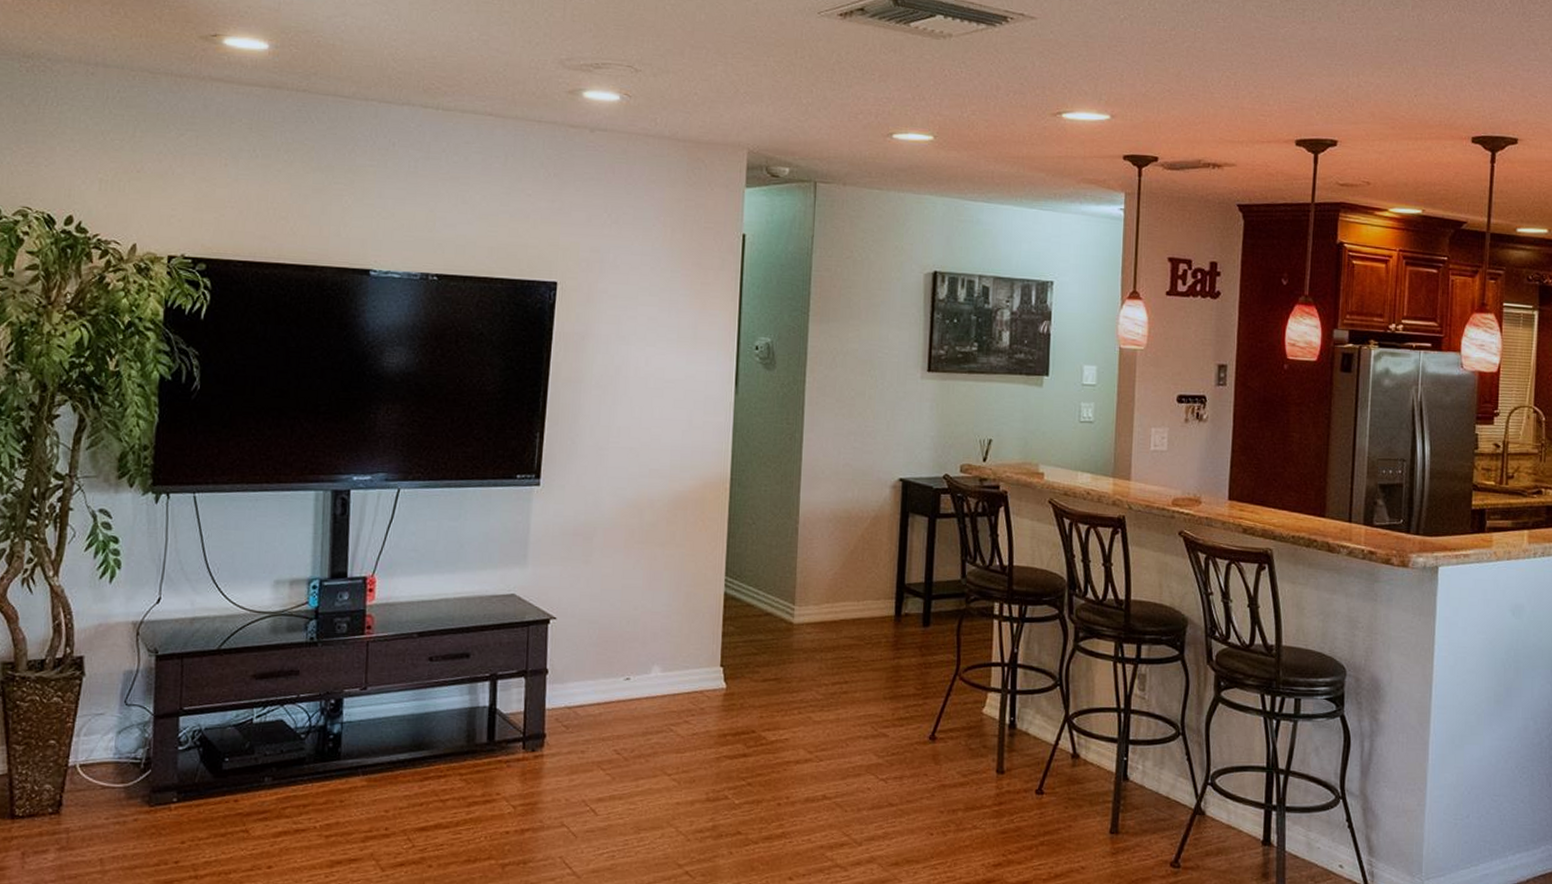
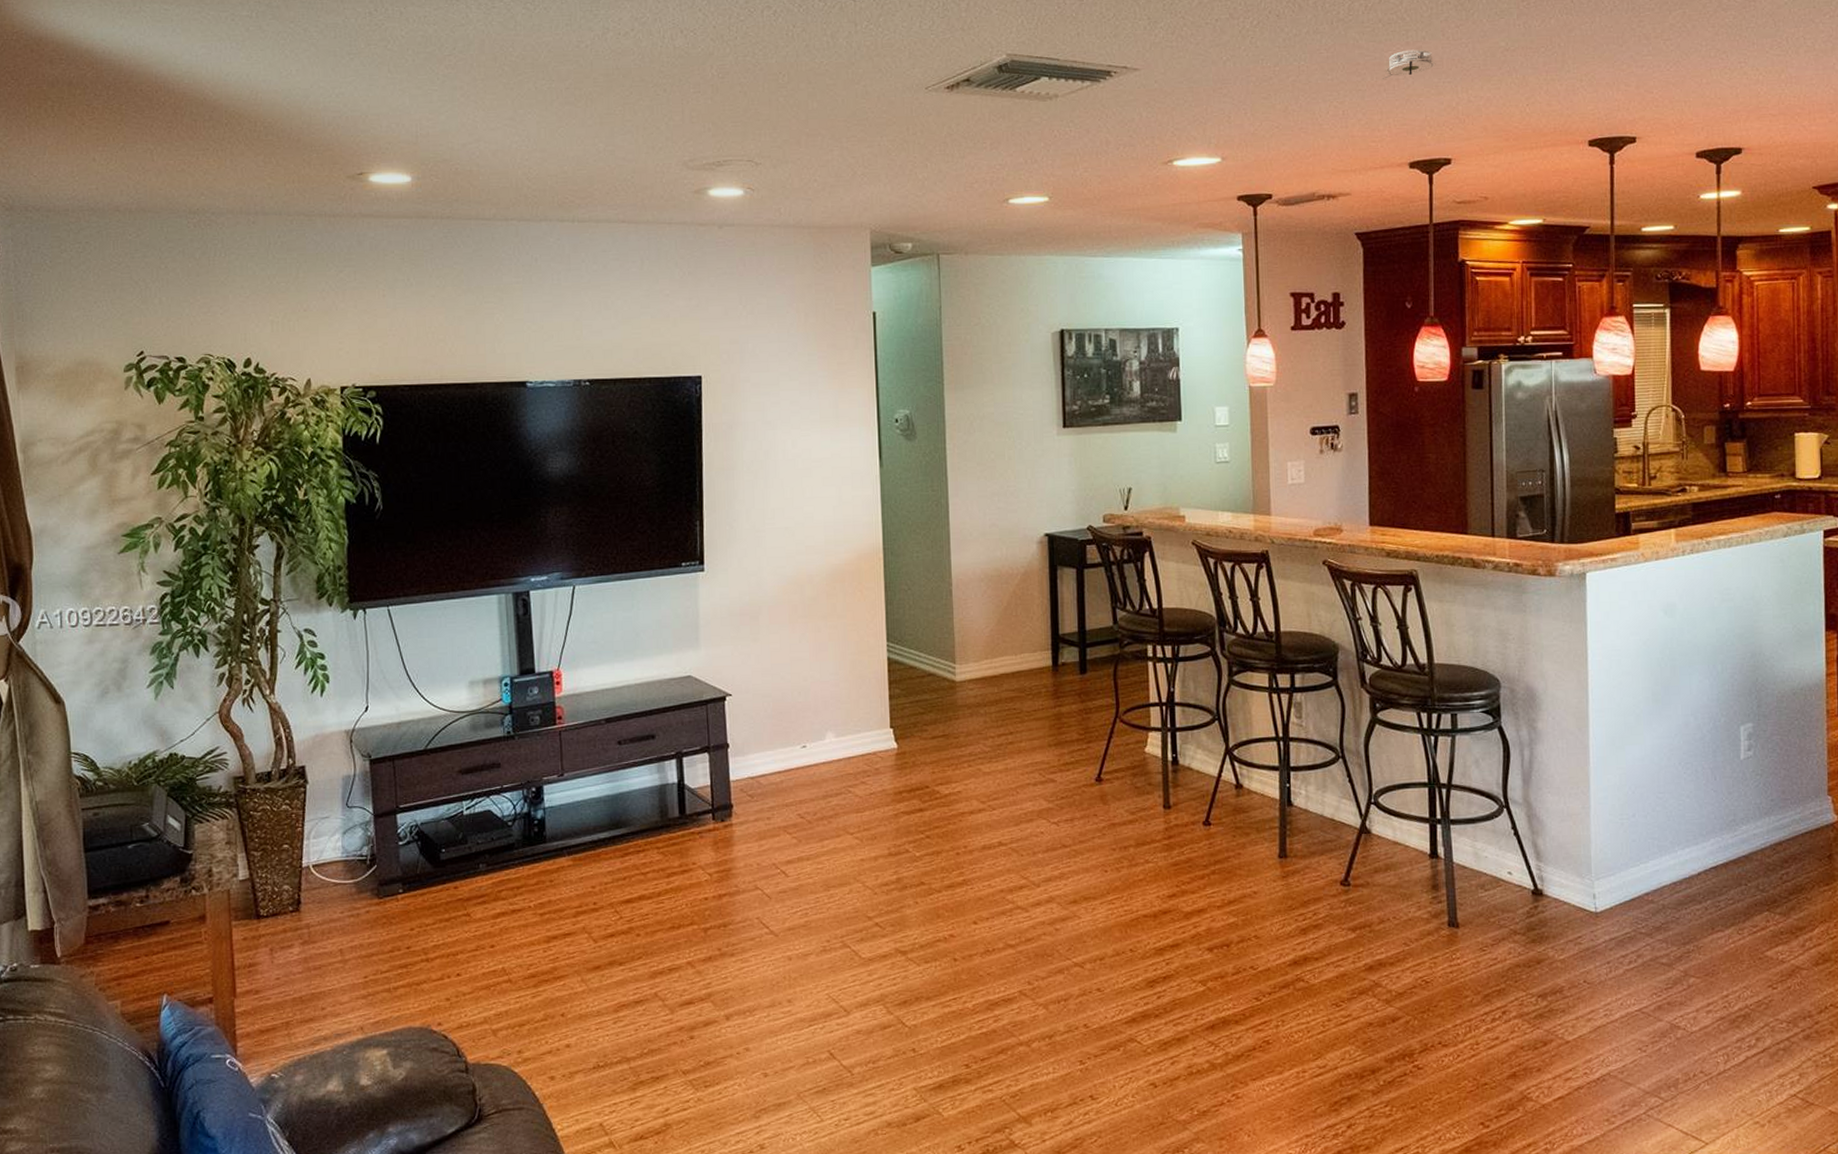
smoke detector: none [1276,28,1331,55] -> present [1383,49,1437,79]

